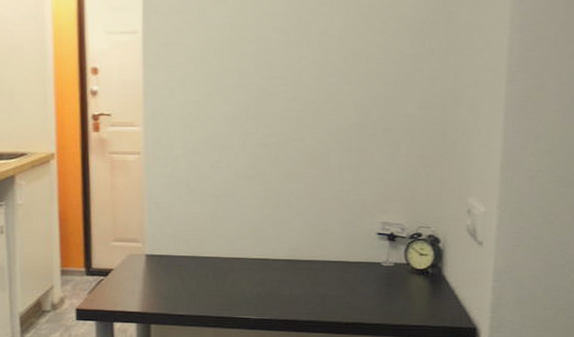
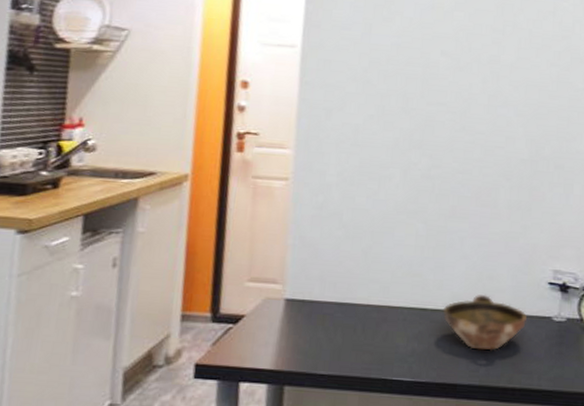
bowl: none [282,245,358,293] -> present [442,294,527,351]

